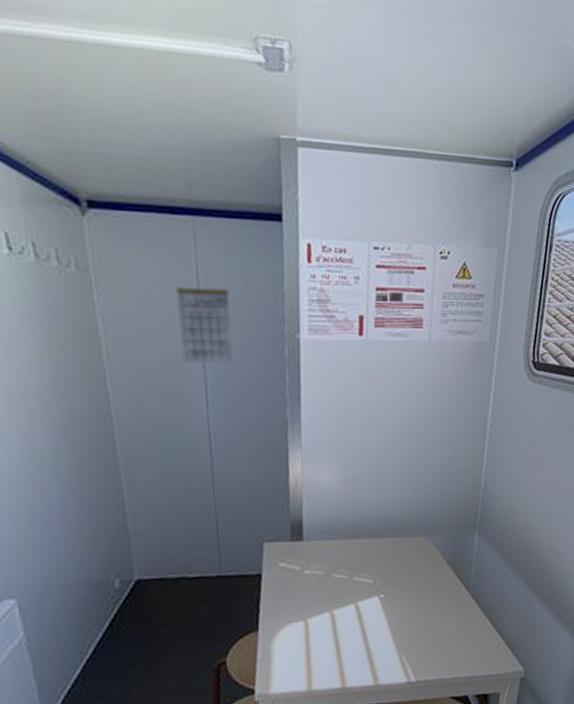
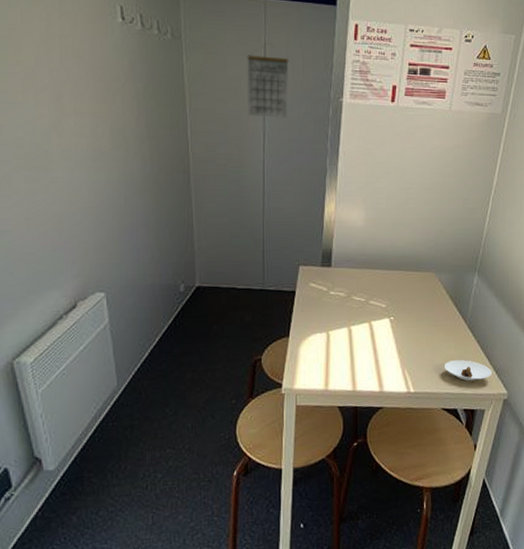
saucer: none [448,636,505,662] -> present [444,360,492,382]

